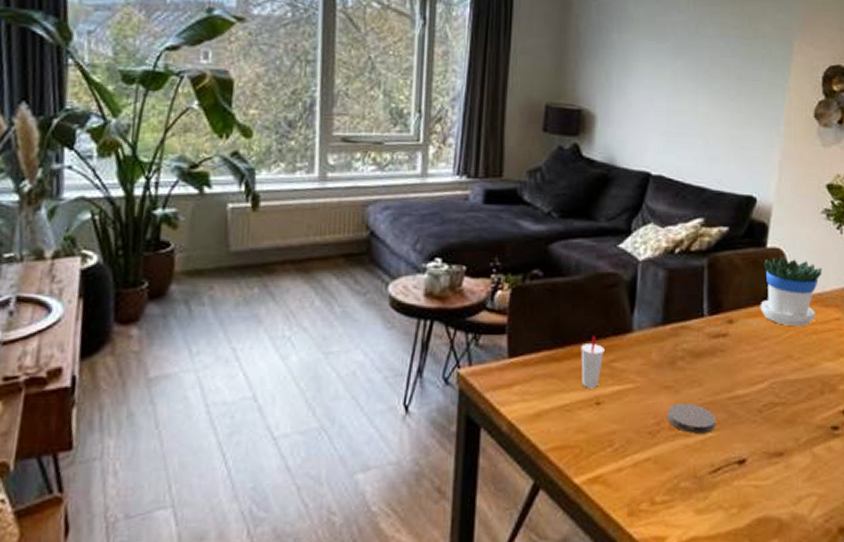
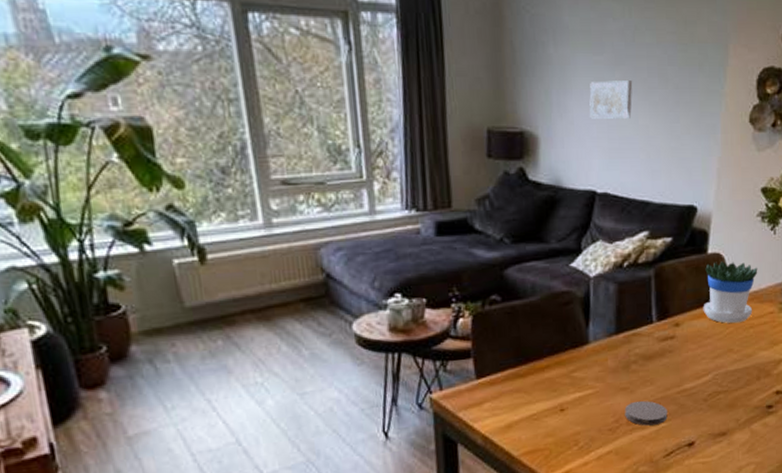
cup: present [581,336,605,389] -> none [543,351,565,398]
wall art: none [648,67,694,105] -> present [589,81,633,119]

